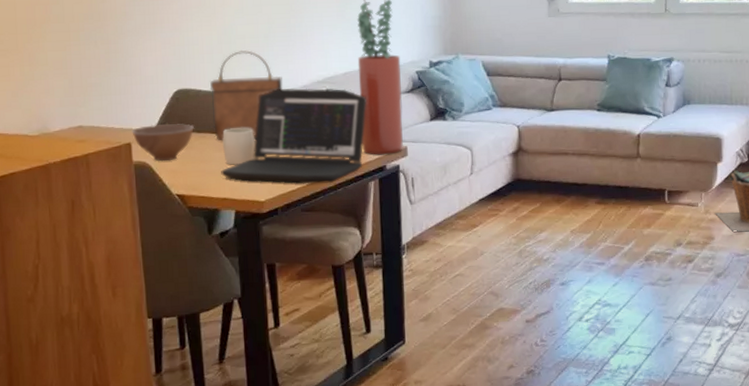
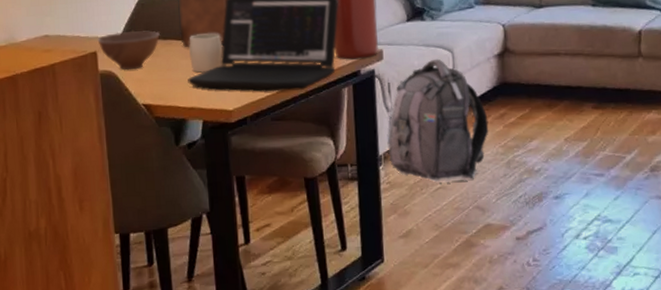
backpack: none [411,156,503,271] -> present [388,58,489,184]

